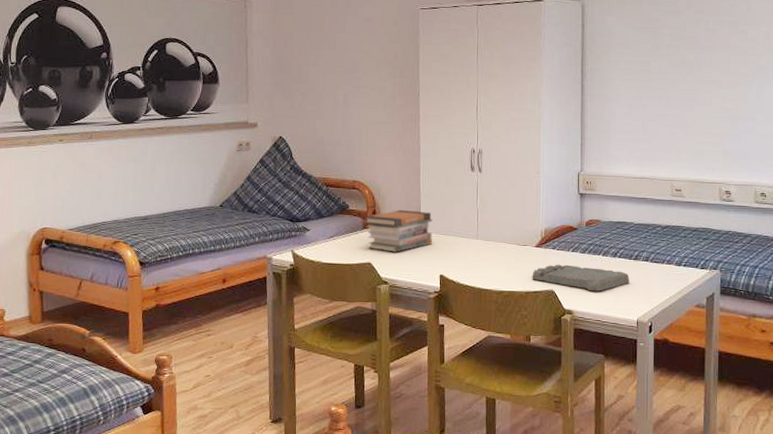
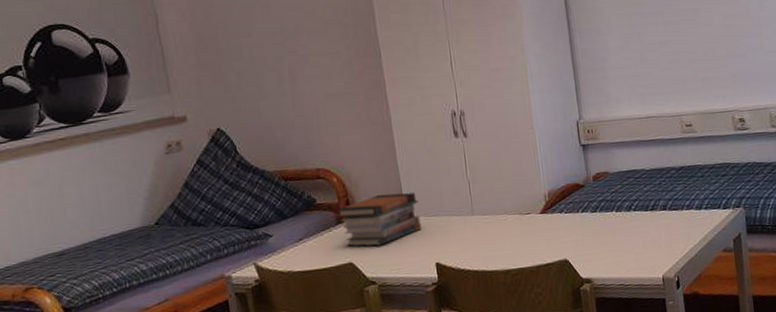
tablet: present [532,264,629,292] -> none [540,225,649,254]

